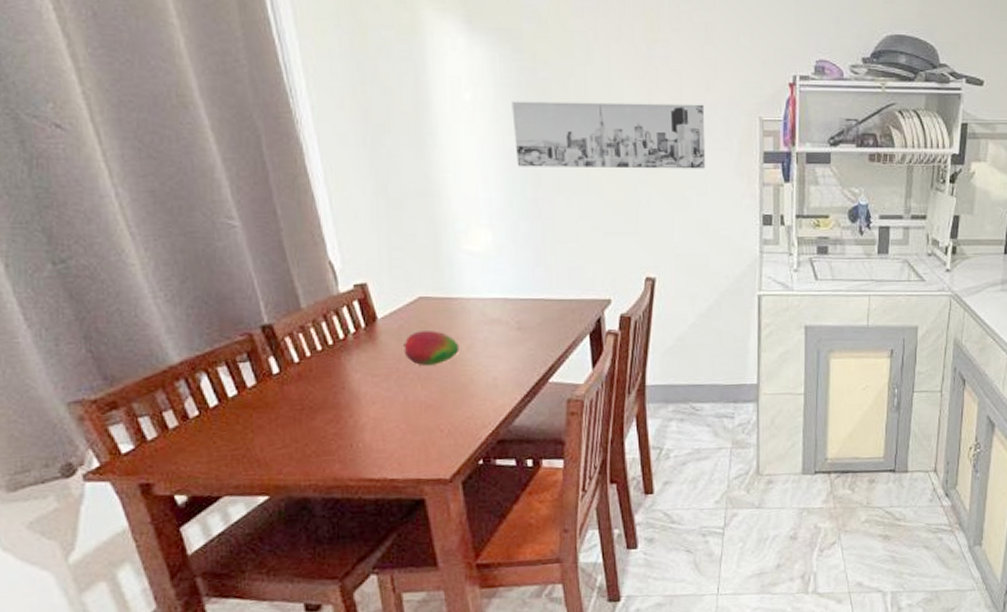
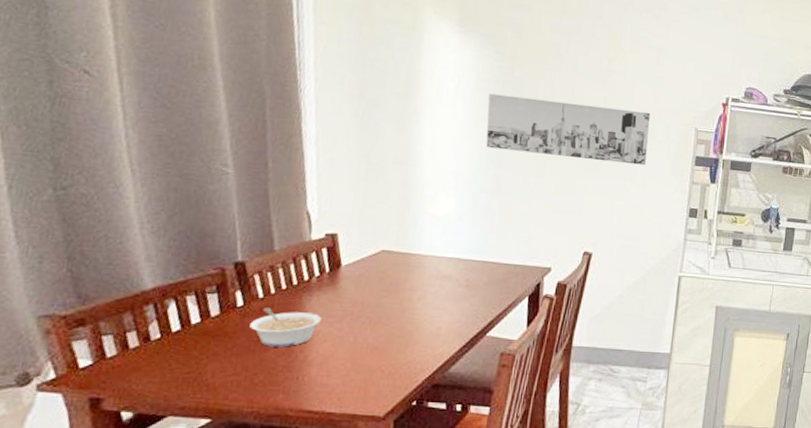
legume: none [290,372,366,414] -> present [249,308,322,347]
fruit: present [403,331,460,365] -> none [360,280,411,311]

